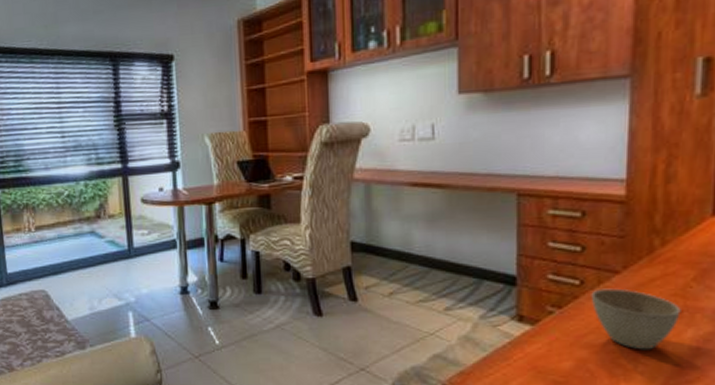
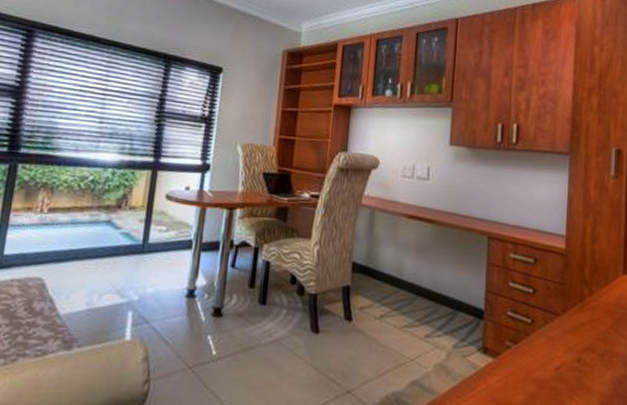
cup: present [591,288,681,350] -> none [539,328,603,389]

